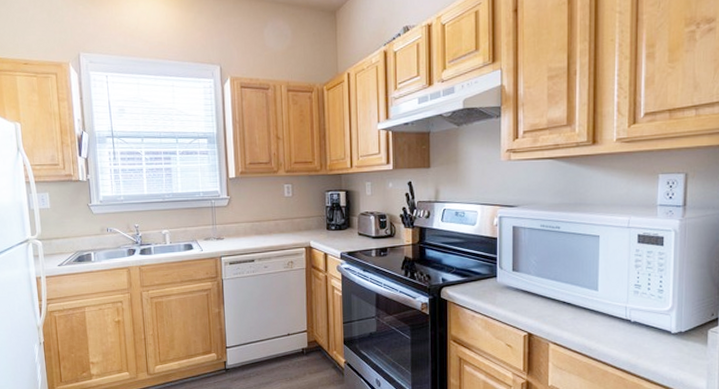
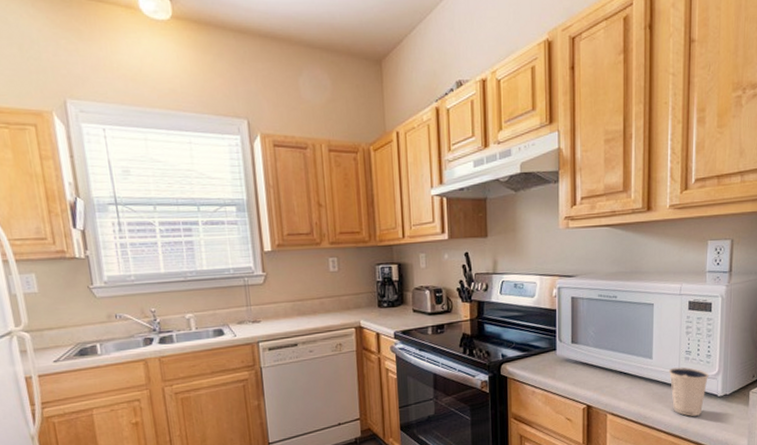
dixie cup: none [616,300,662,352] -> present [669,367,709,416]

